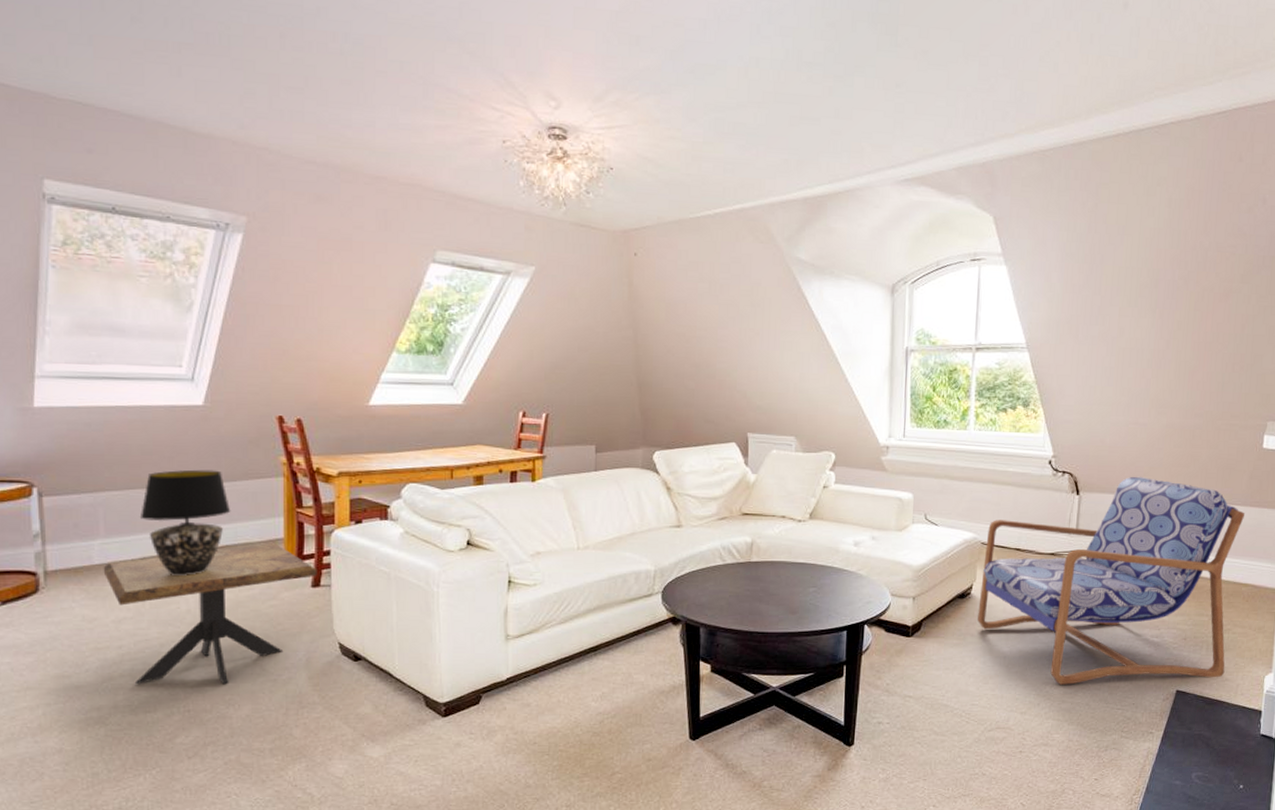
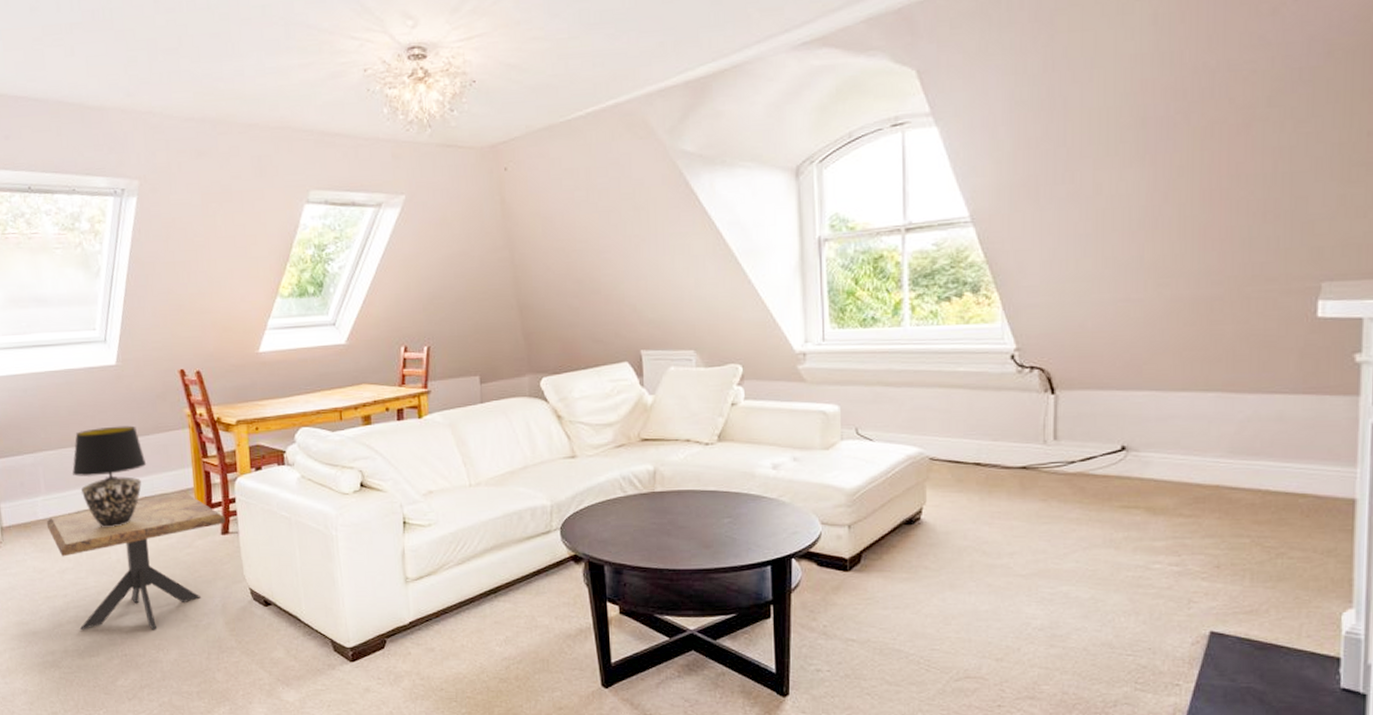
armchair: present [977,476,1246,685] -> none [931,365,1297,625]

